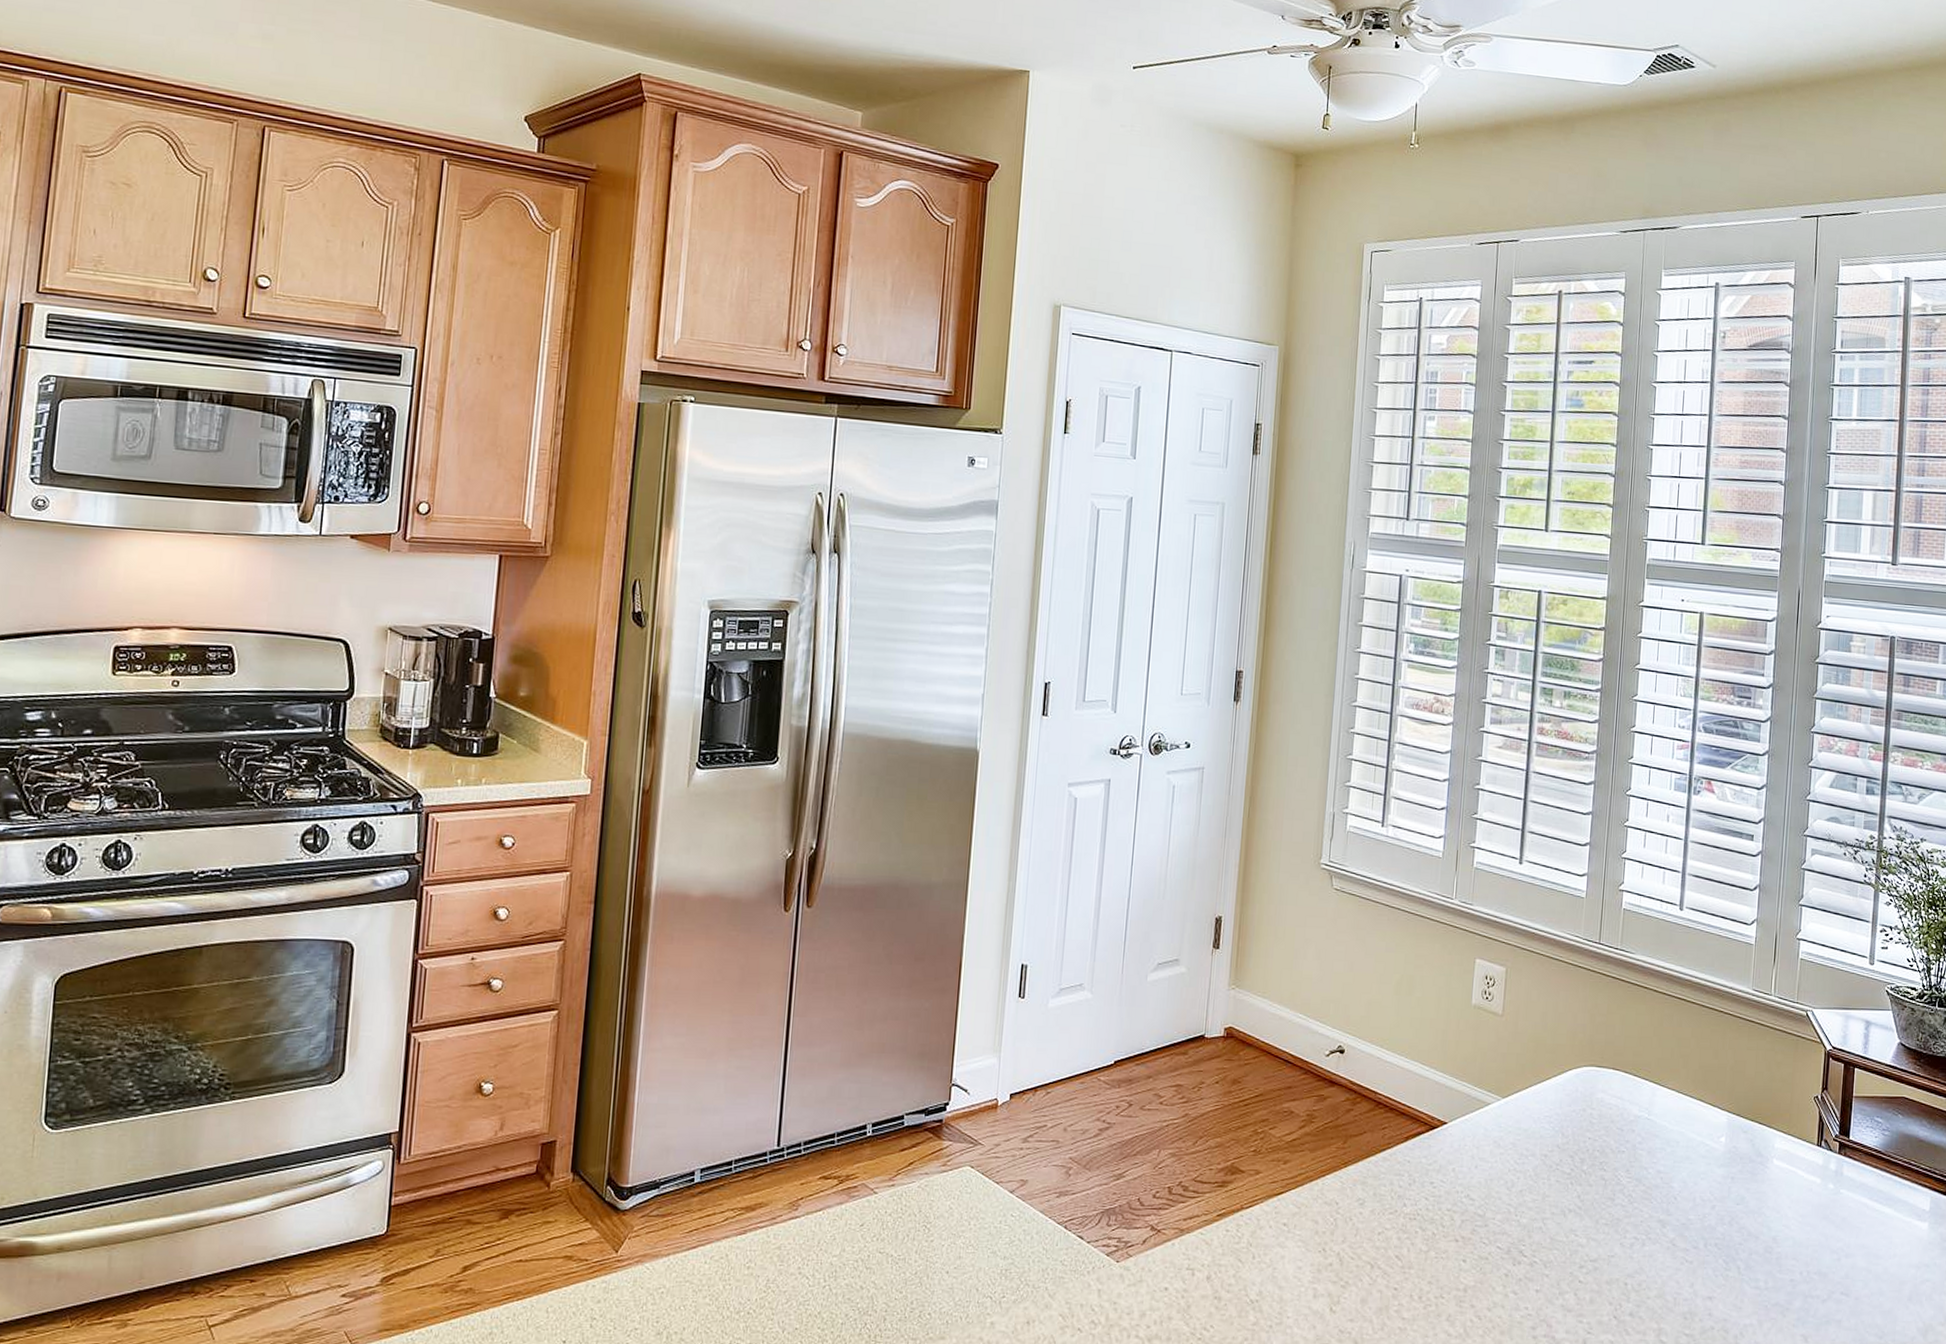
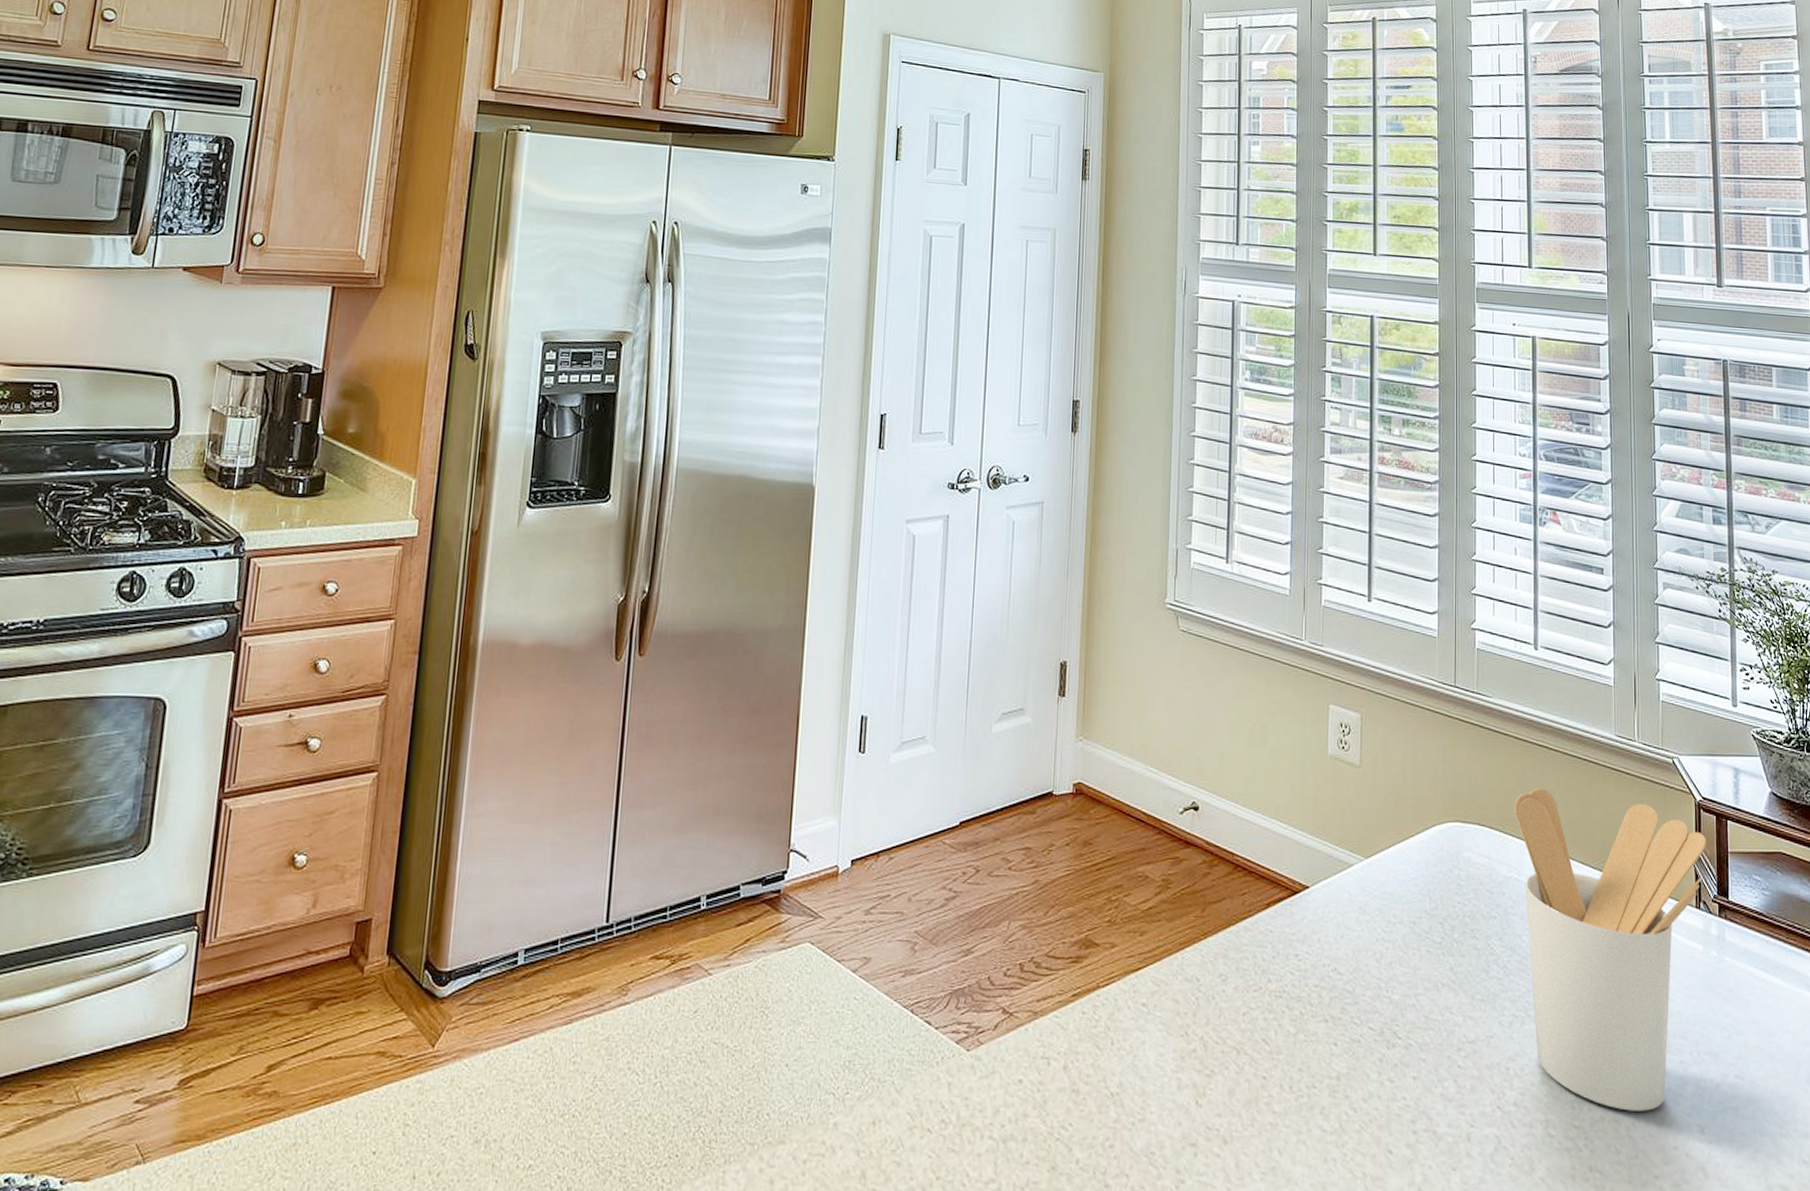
utensil holder: none [1649,1036,1833,1322] -> present [1514,787,1707,1111]

